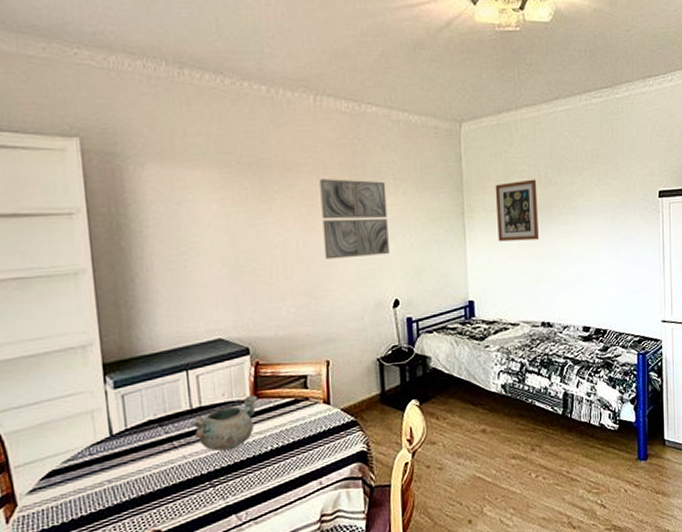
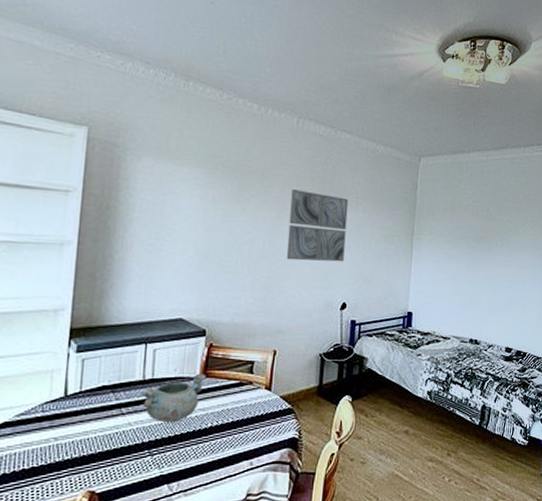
wall art: present [495,179,539,242] -> none [440,212,480,266]

